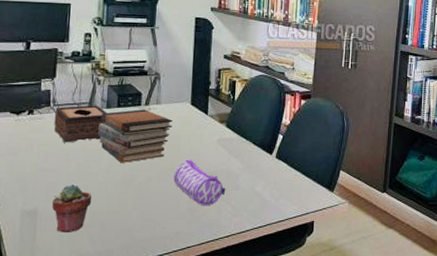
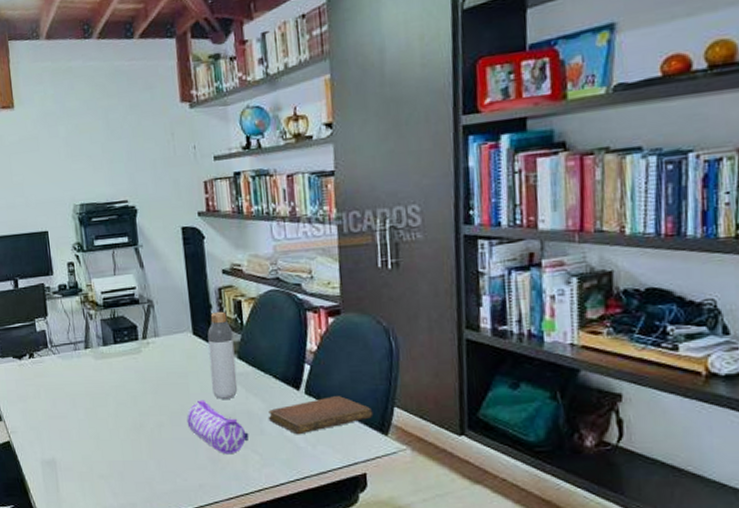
potted succulent: present [51,184,92,232] -> none [67,432,106,483]
tissue box: present [54,105,107,143] -> none [54,343,105,387]
book stack: present [98,109,173,163] -> none [98,344,176,406]
bottle: none [201,87,225,160] -> present [207,311,238,400]
notebook: none [243,160,325,190] -> present [268,396,373,435]

